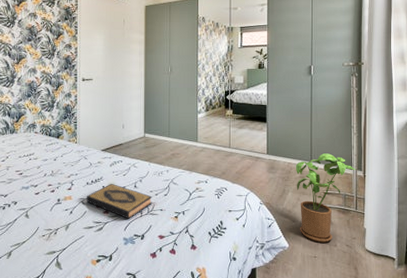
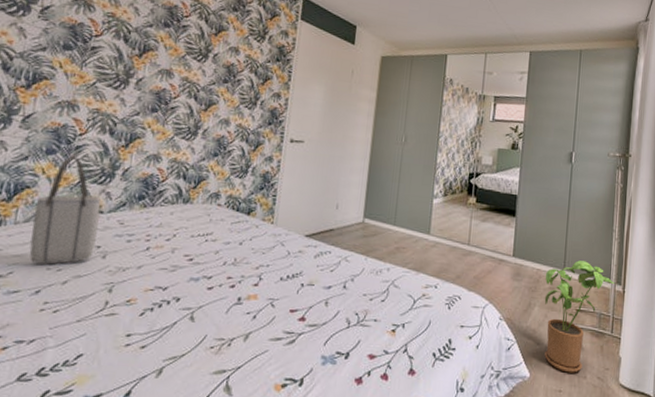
hardback book: present [87,183,153,219] -> none [277,280,366,330]

